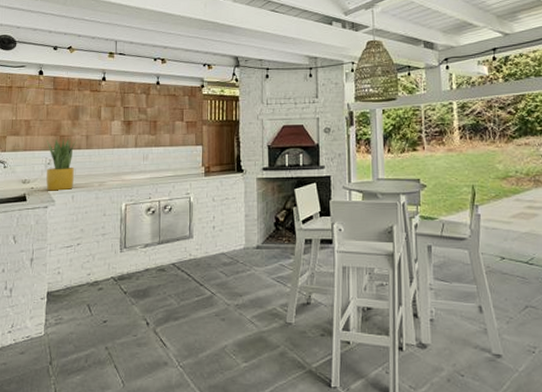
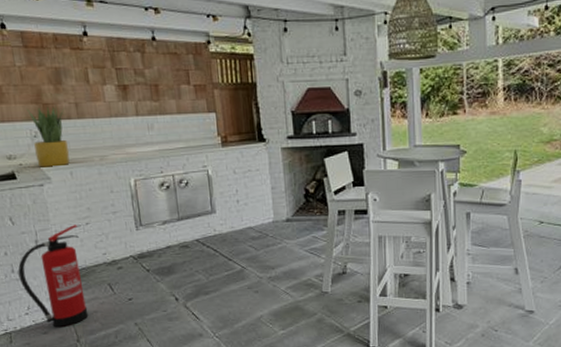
fire extinguisher: none [10,245,70,348] -> present [18,225,89,328]

